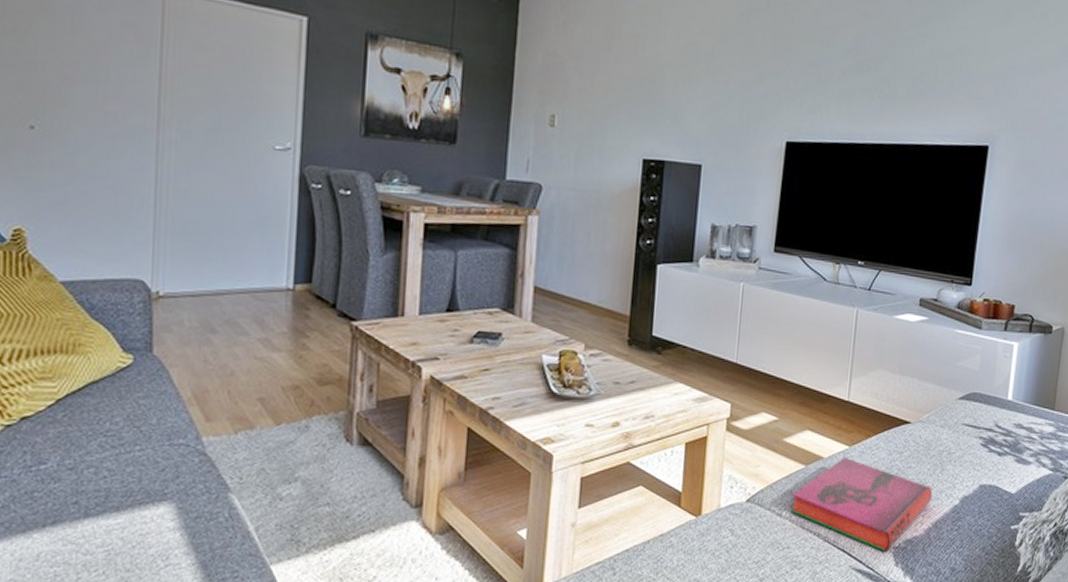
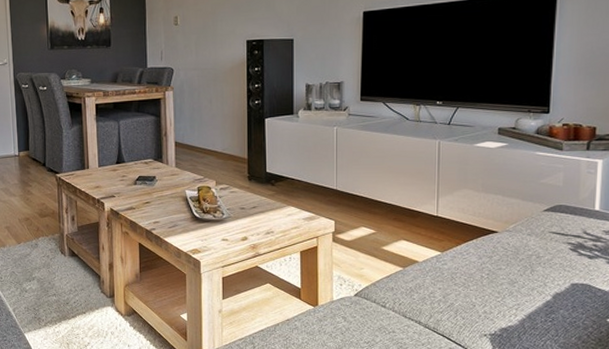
hardback book: present [790,458,933,552] -> none [393,262,525,338]

